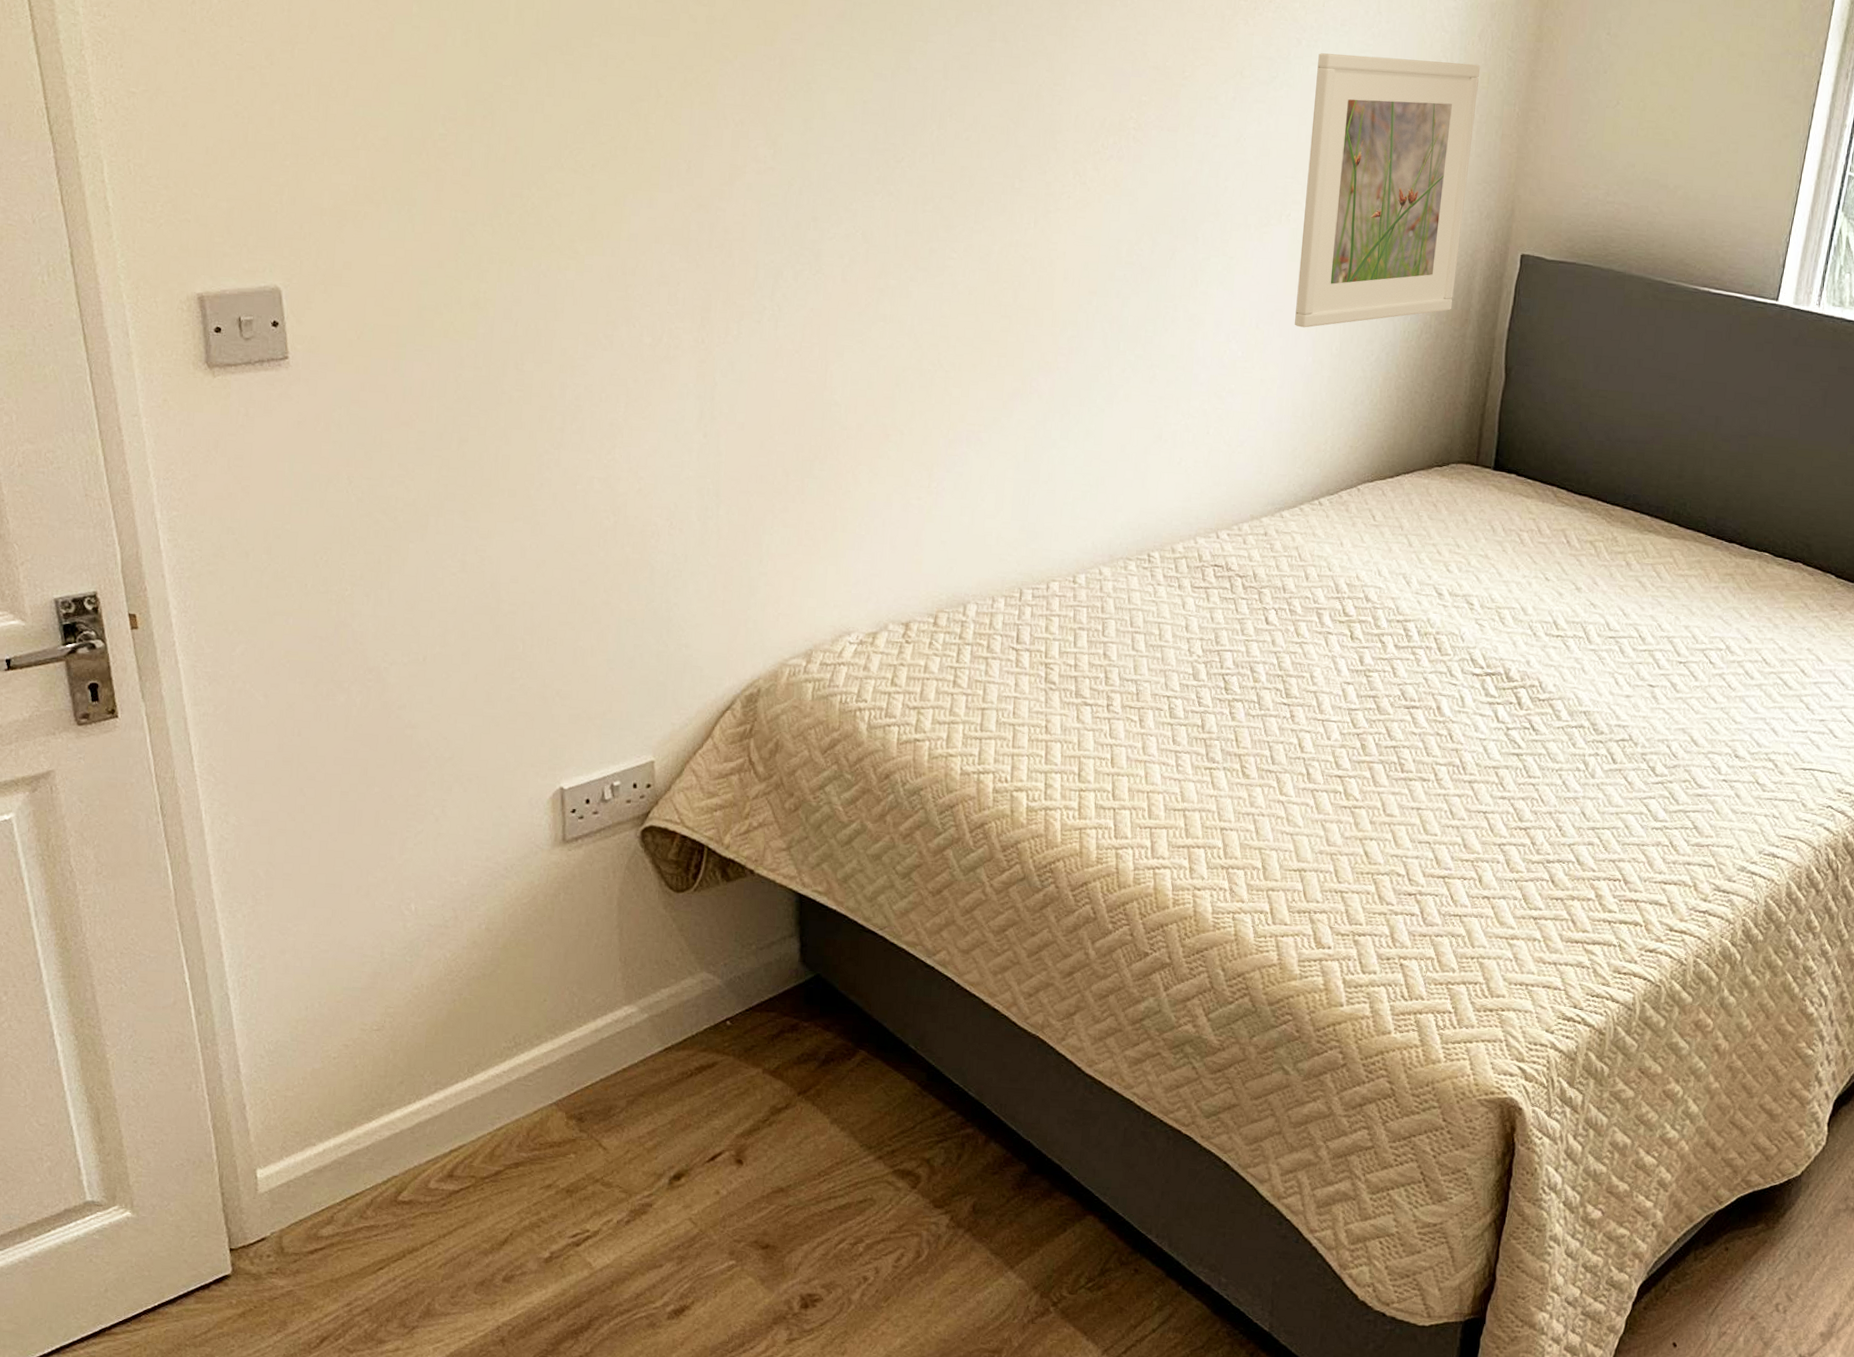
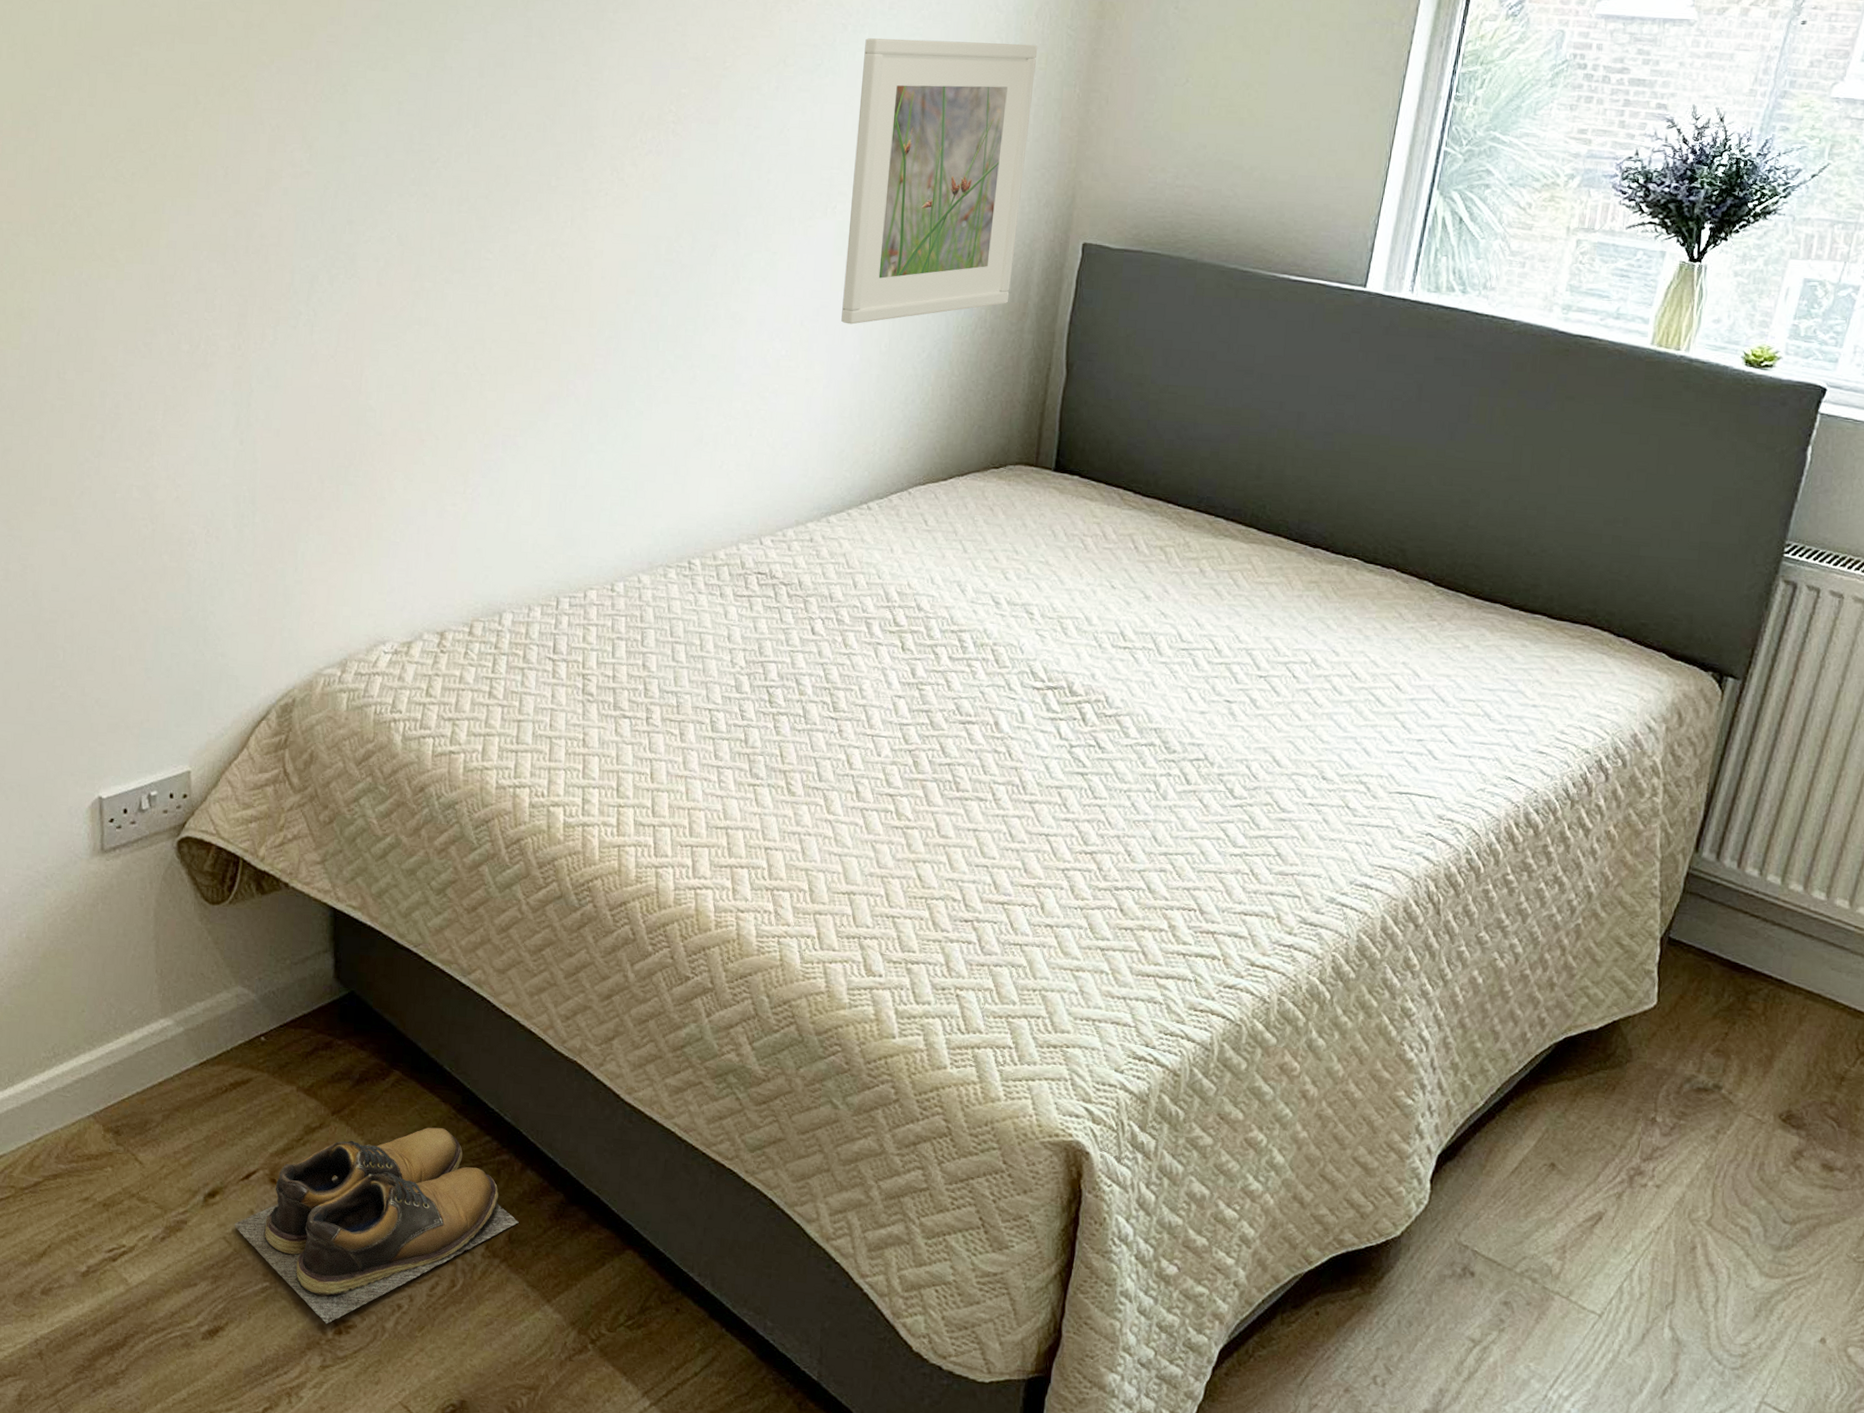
shoes: none [700,1104,983,1299] -> present [234,1127,519,1324]

